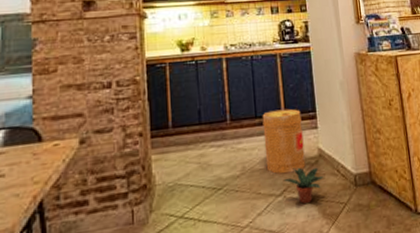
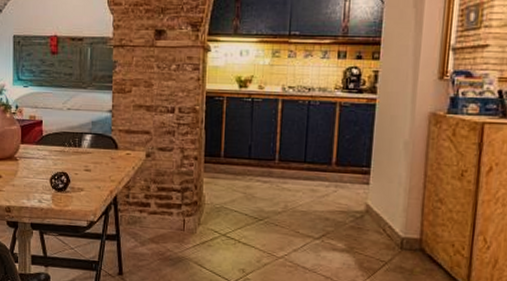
basket: present [262,108,306,174] -> none [308,158,353,221]
potted plant: present [284,167,324,204] -> none [324,217,367,253]

